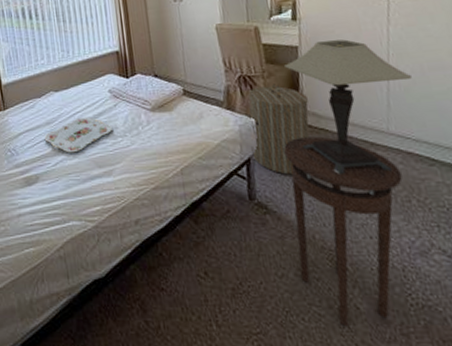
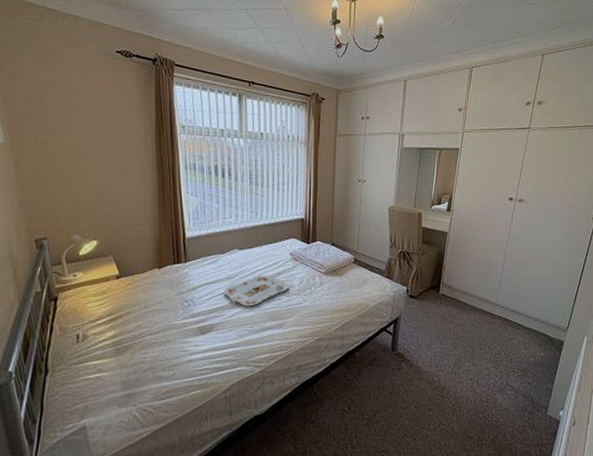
laundry hamper: present [248,84,310,175] -> none [400,260,447,332]
stool: present [283,136,402,327] -> none [420,304,498,443]
table lamp: present [284,39,412,174] -> none [435,231,518,333]

